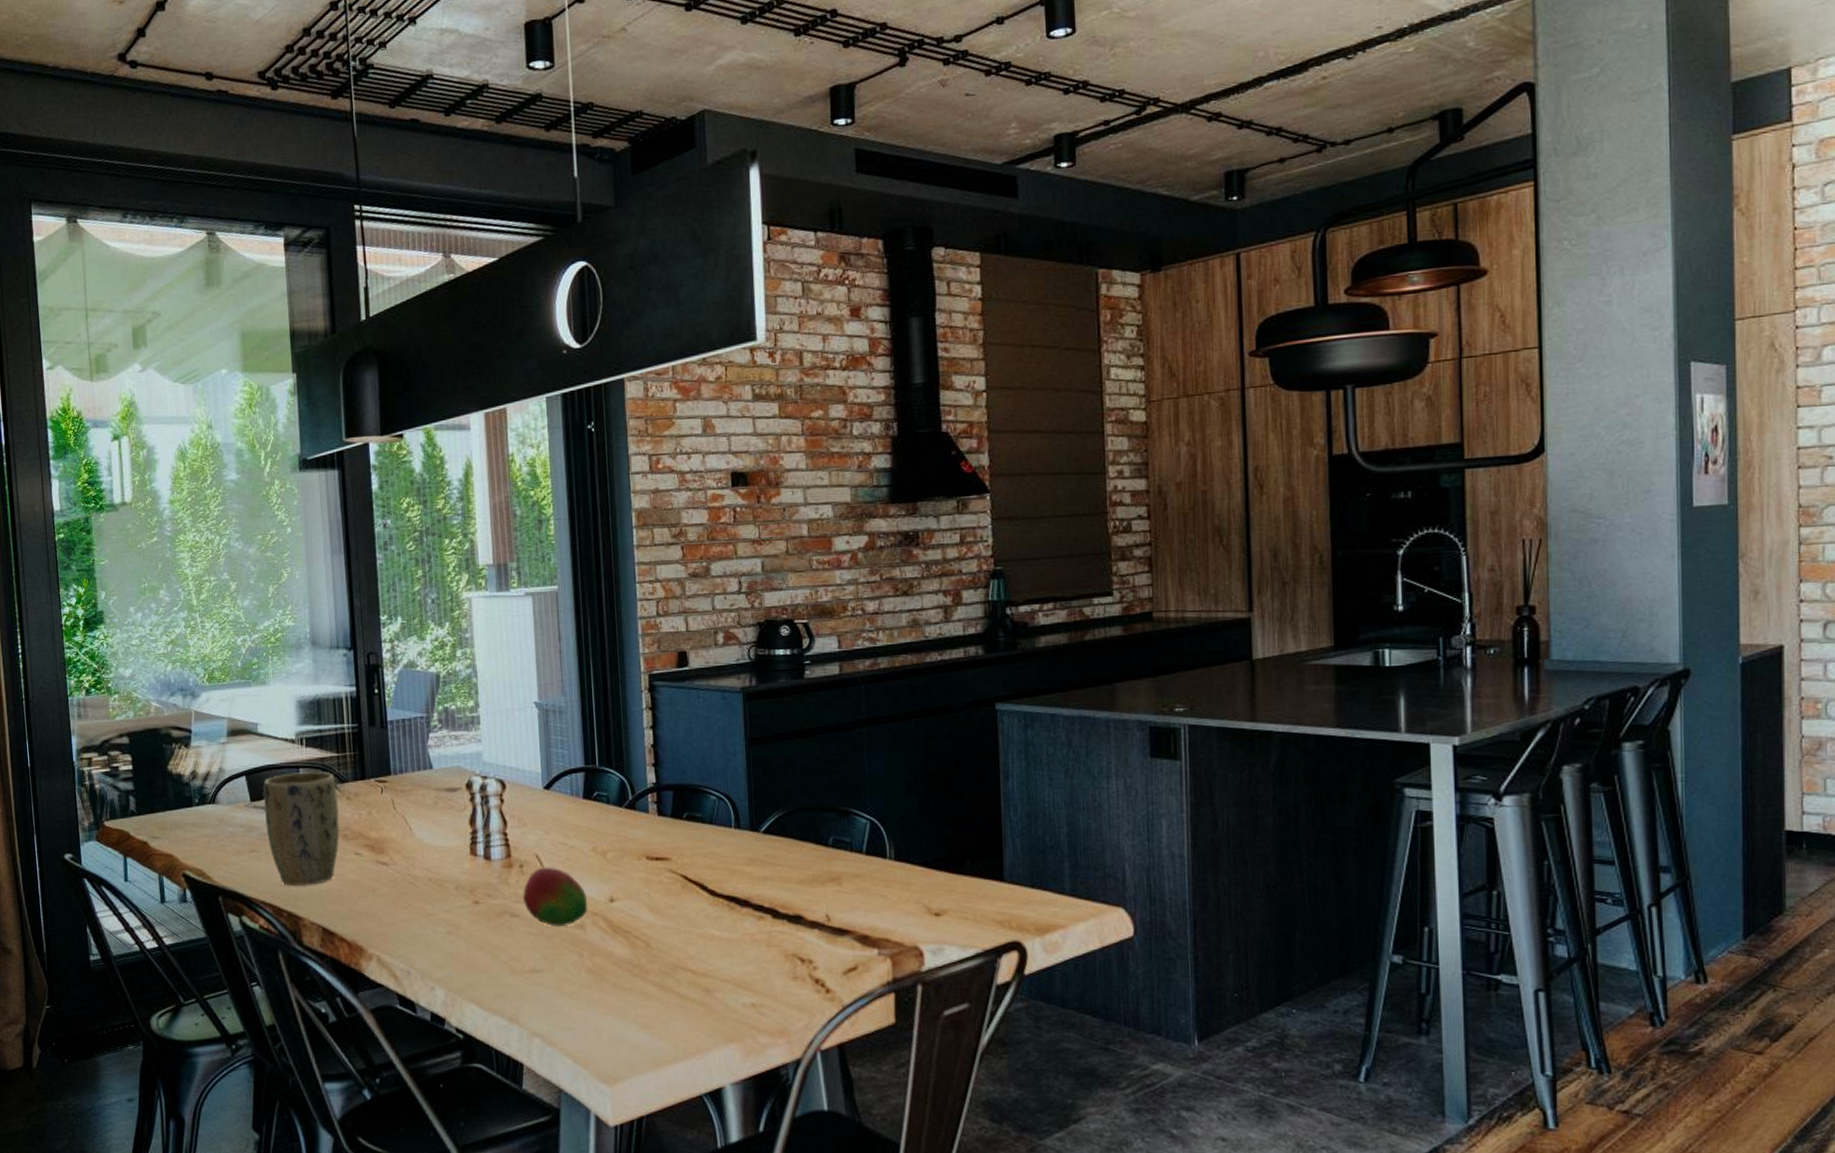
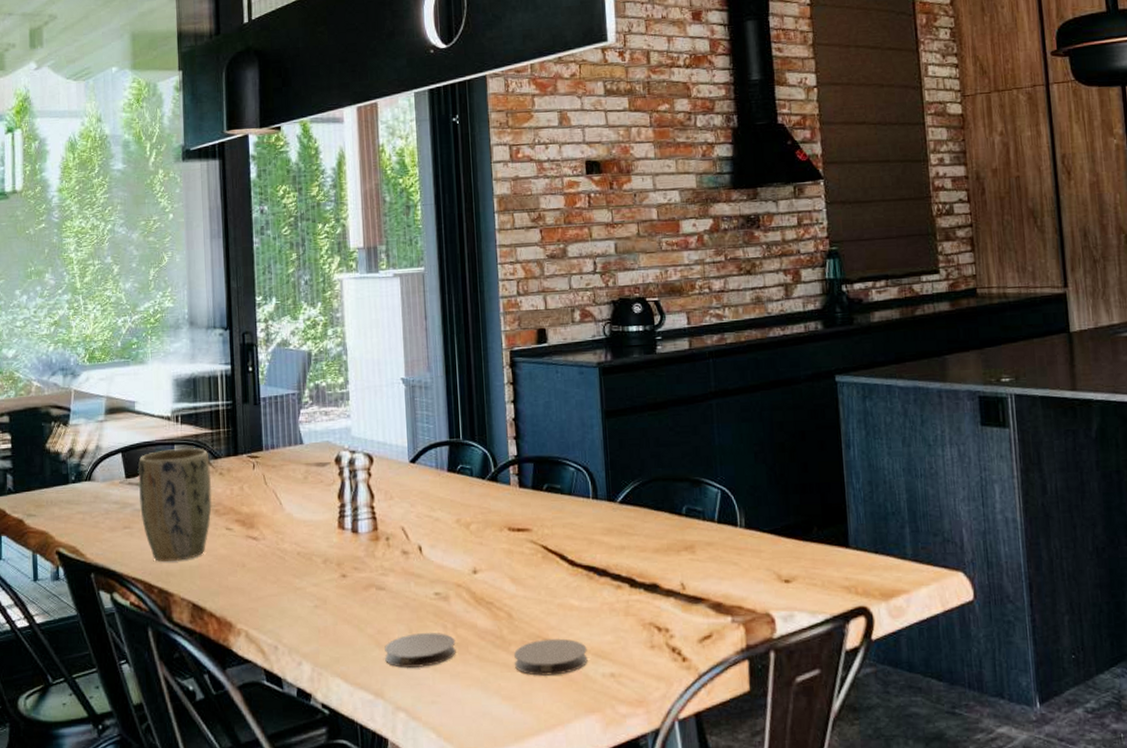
coaster: none [519,960,593,996] -> present [385,633,456,669]
fruit: present [523,867,588,927] -> none [389,539,452,599]
coaster: none [652,968,728,1005] -> present [514,638,588,676]

